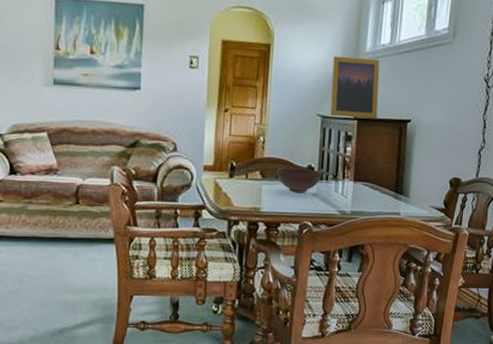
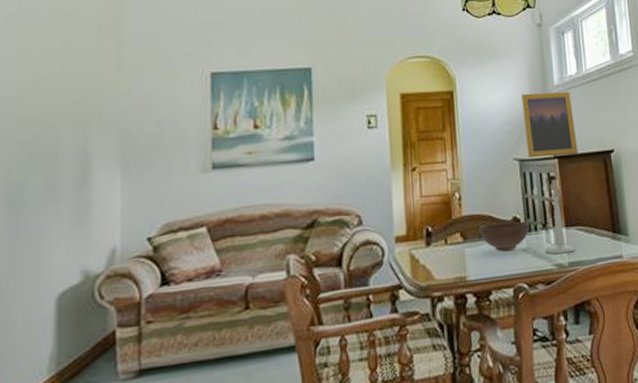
candlestick: none [332,138,360,203] -> present [545,179,577,255]

